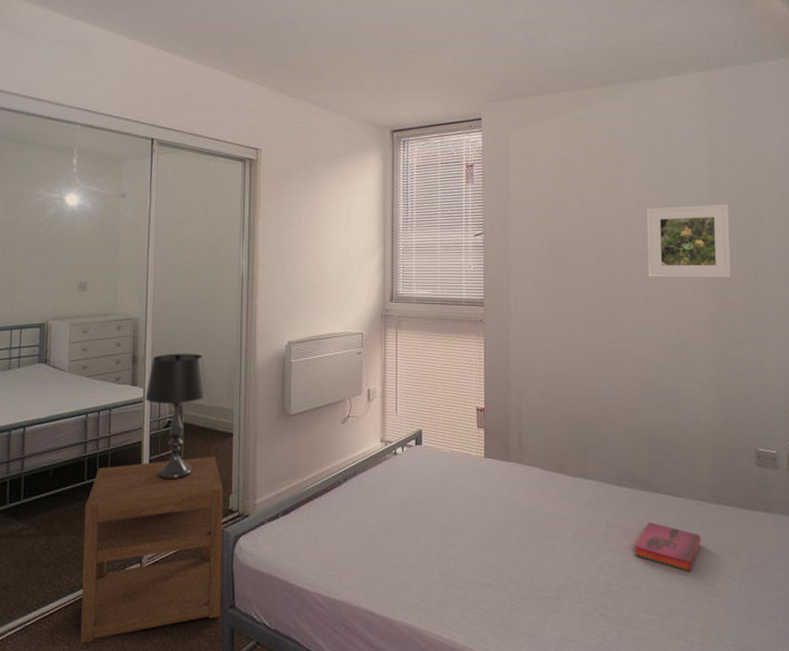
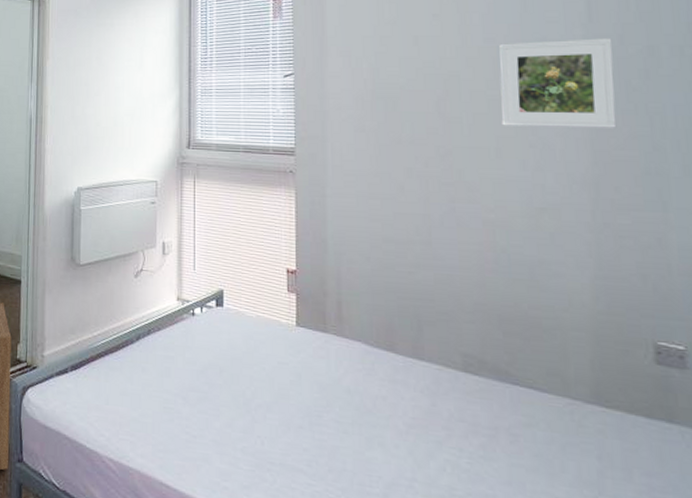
hardback book: present [634,522,702,571] -> none [485,419,578,485]

